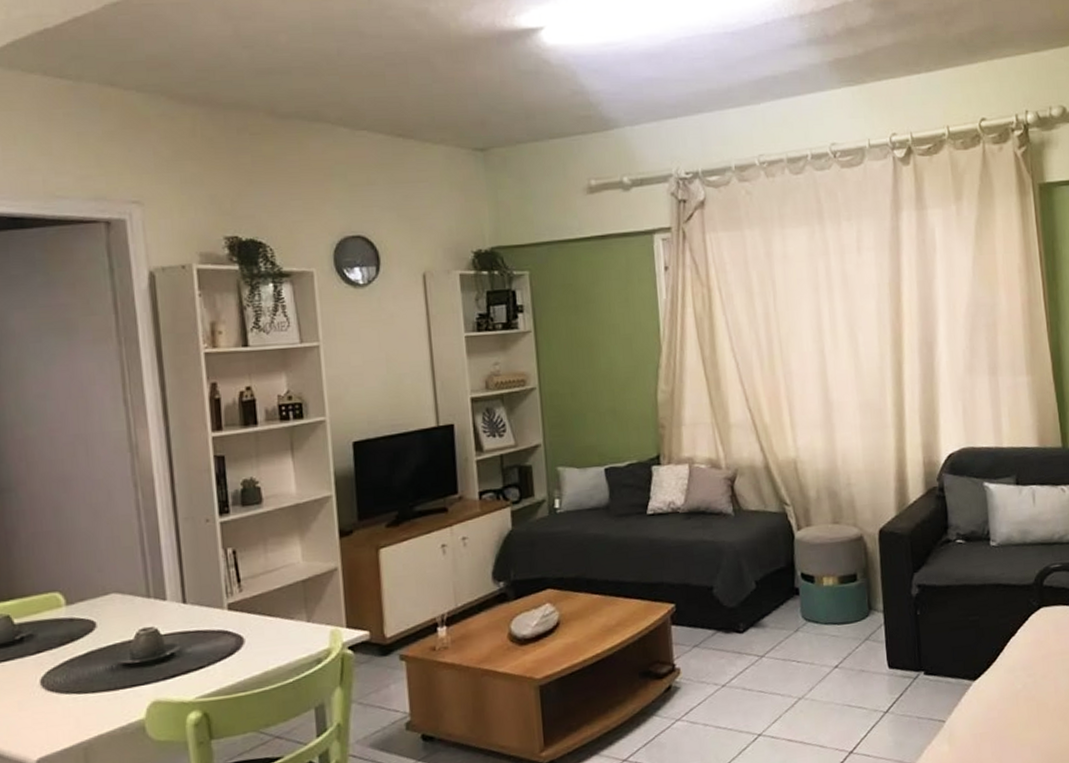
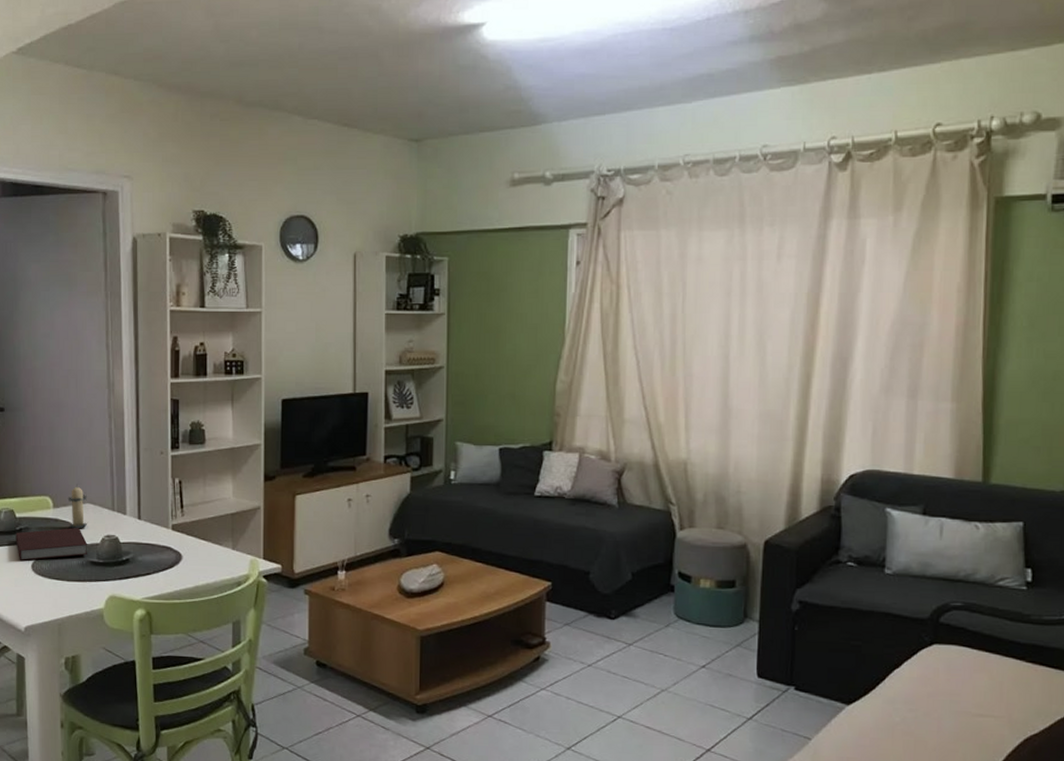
notebook: none [15,625,118,679] -> present [15,528,88,562]
candle: none [85,571,116,628] -> present [67,484,88,529]

